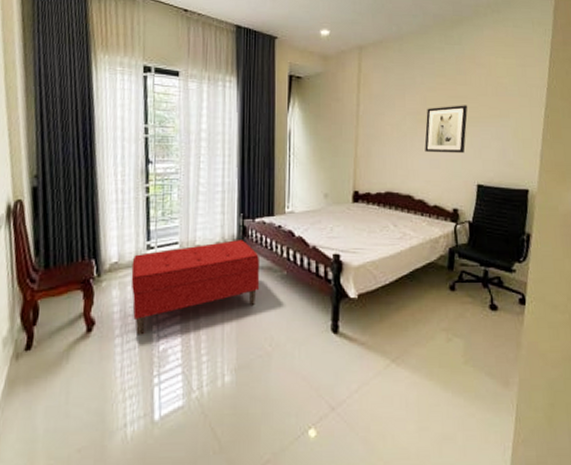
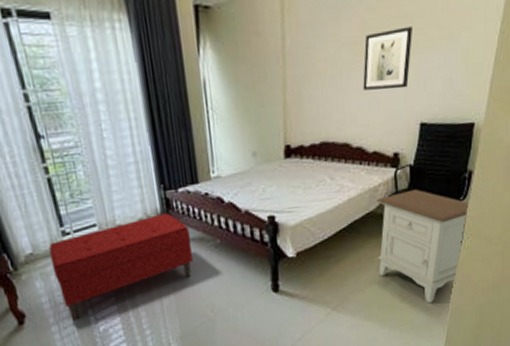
nightstand: none [438,245,531,370] -> present [377,189,470,304]

